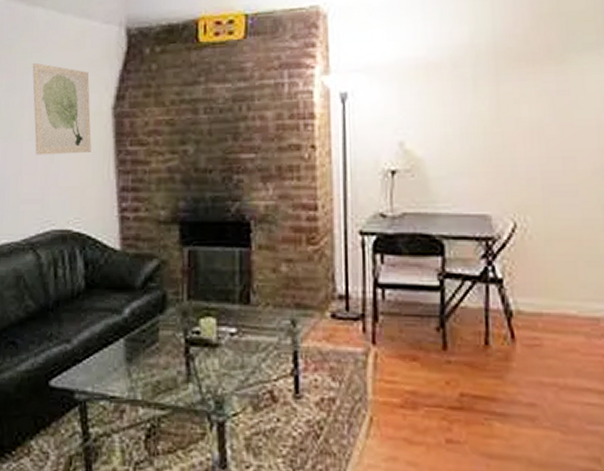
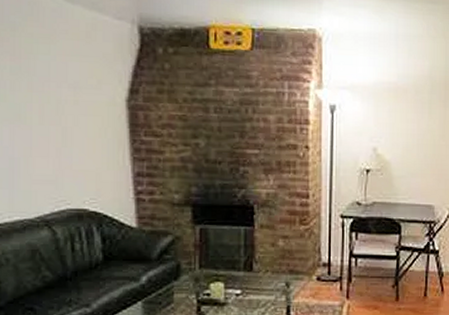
wall art: present [32,63,92,155] -> none [39,50,106,140]

